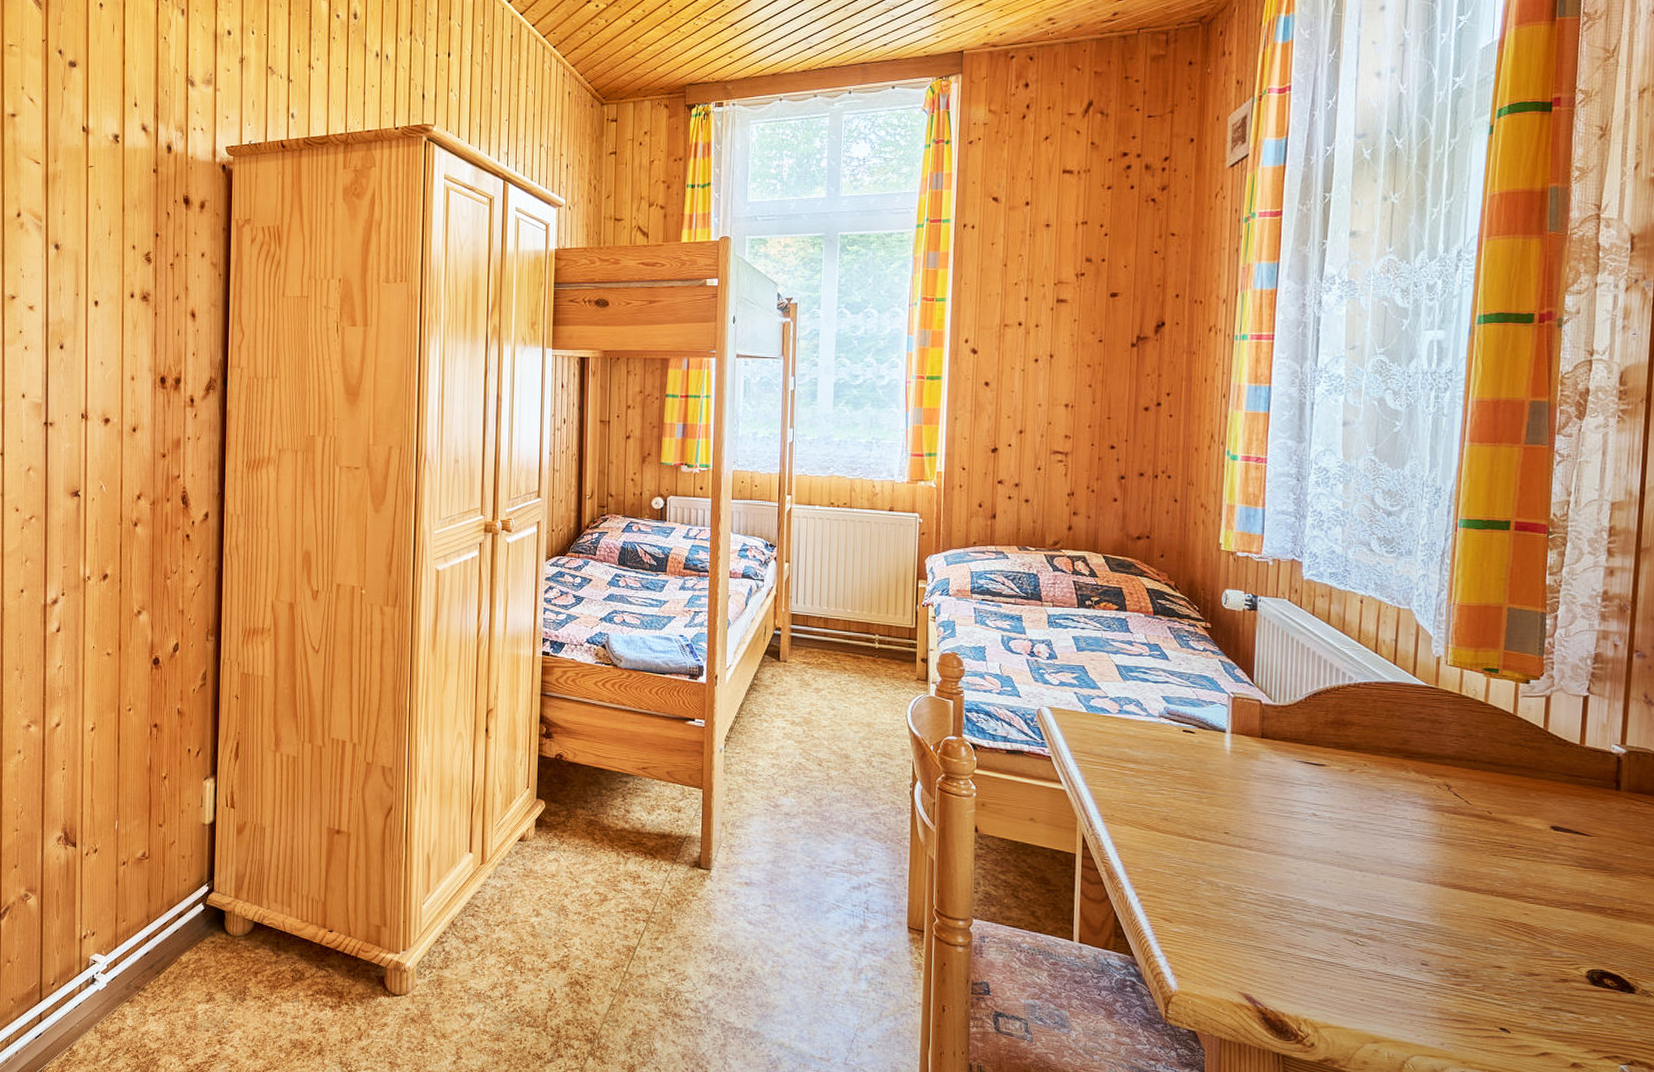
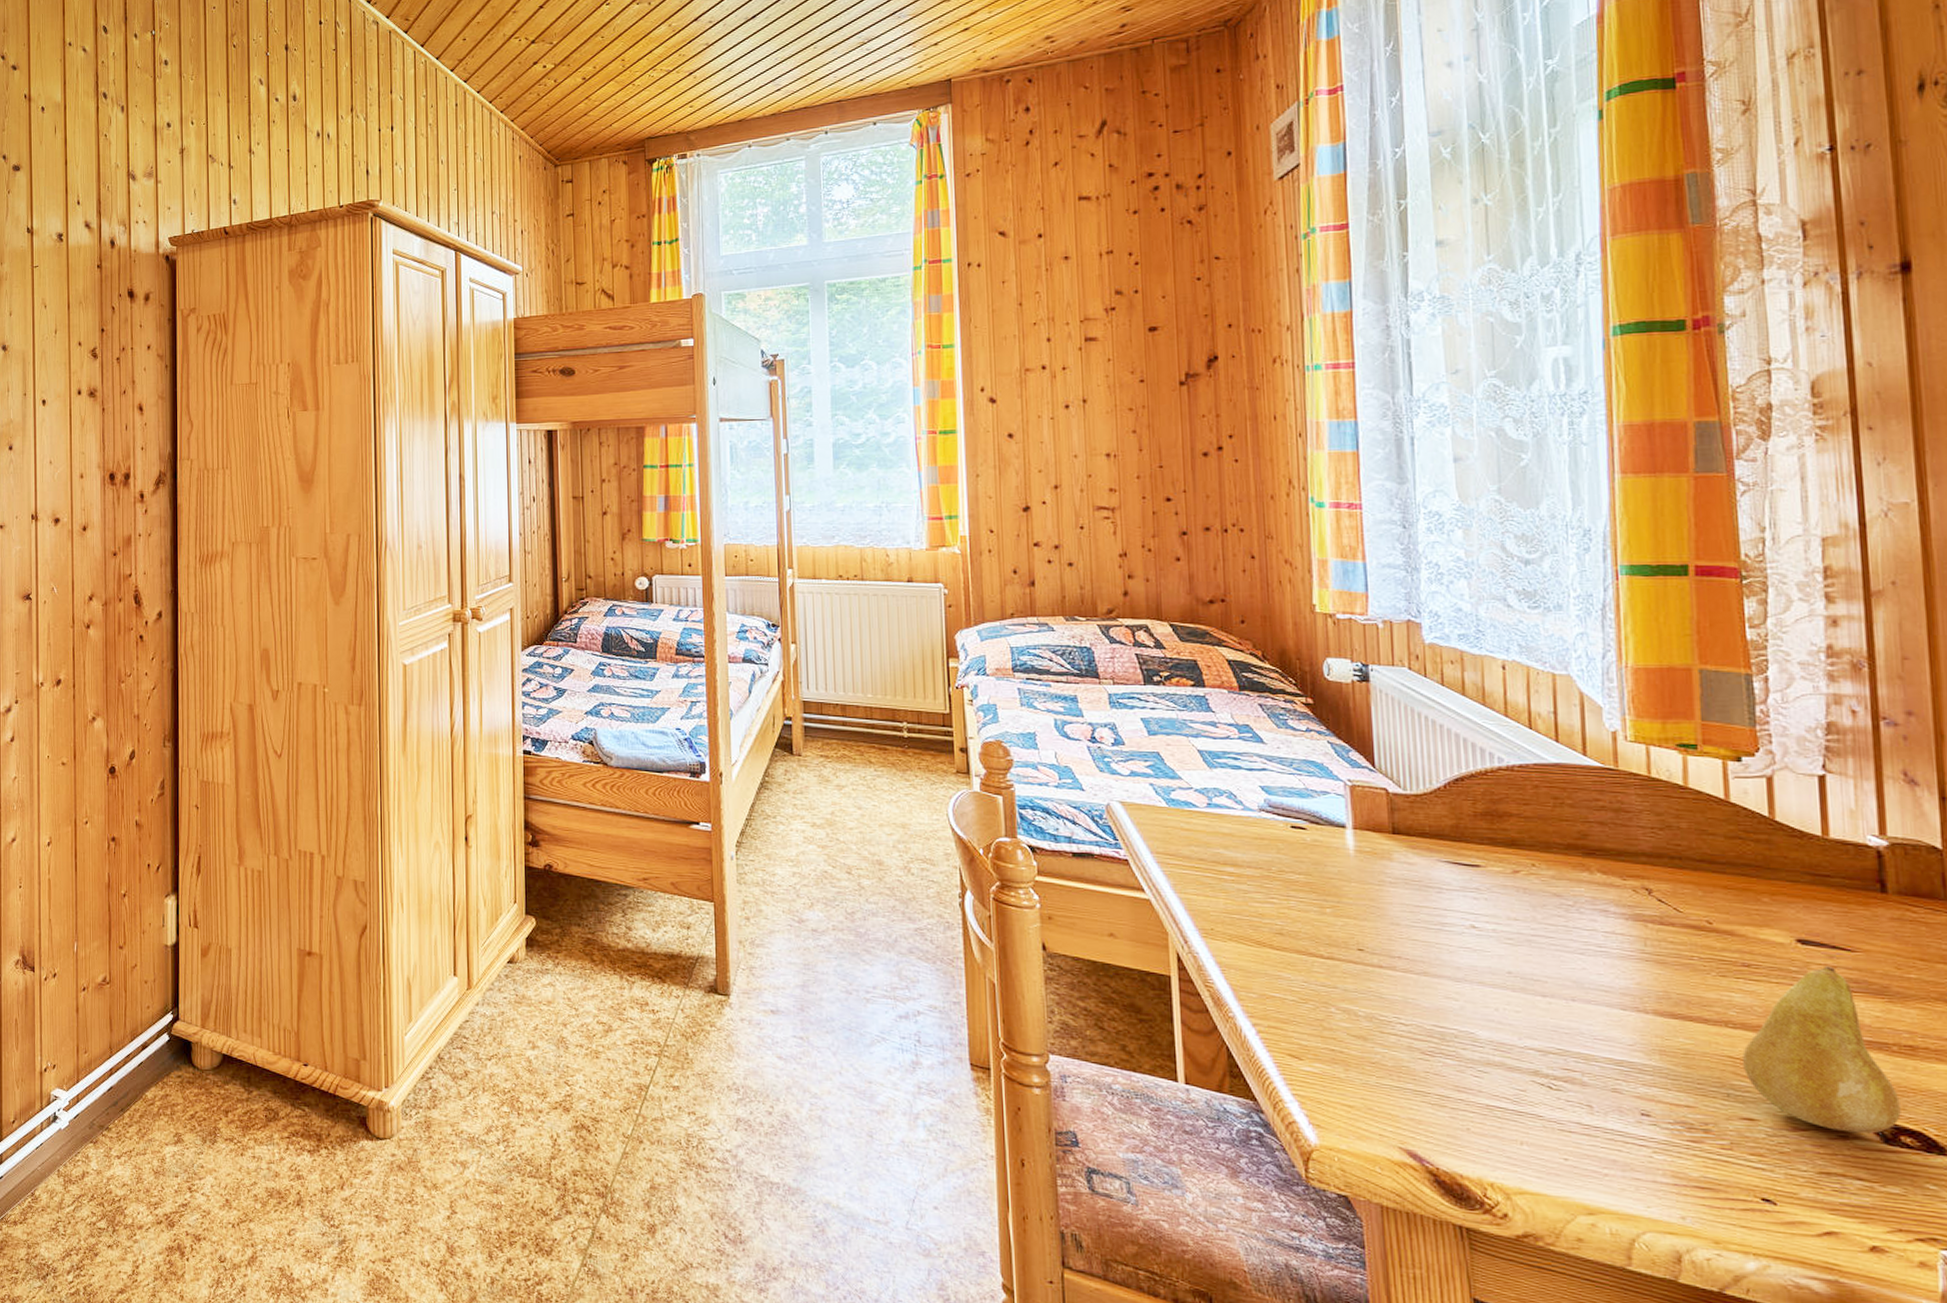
fruit: none [1500,847,1608,977] -> present [1742,965,1901,1134]

